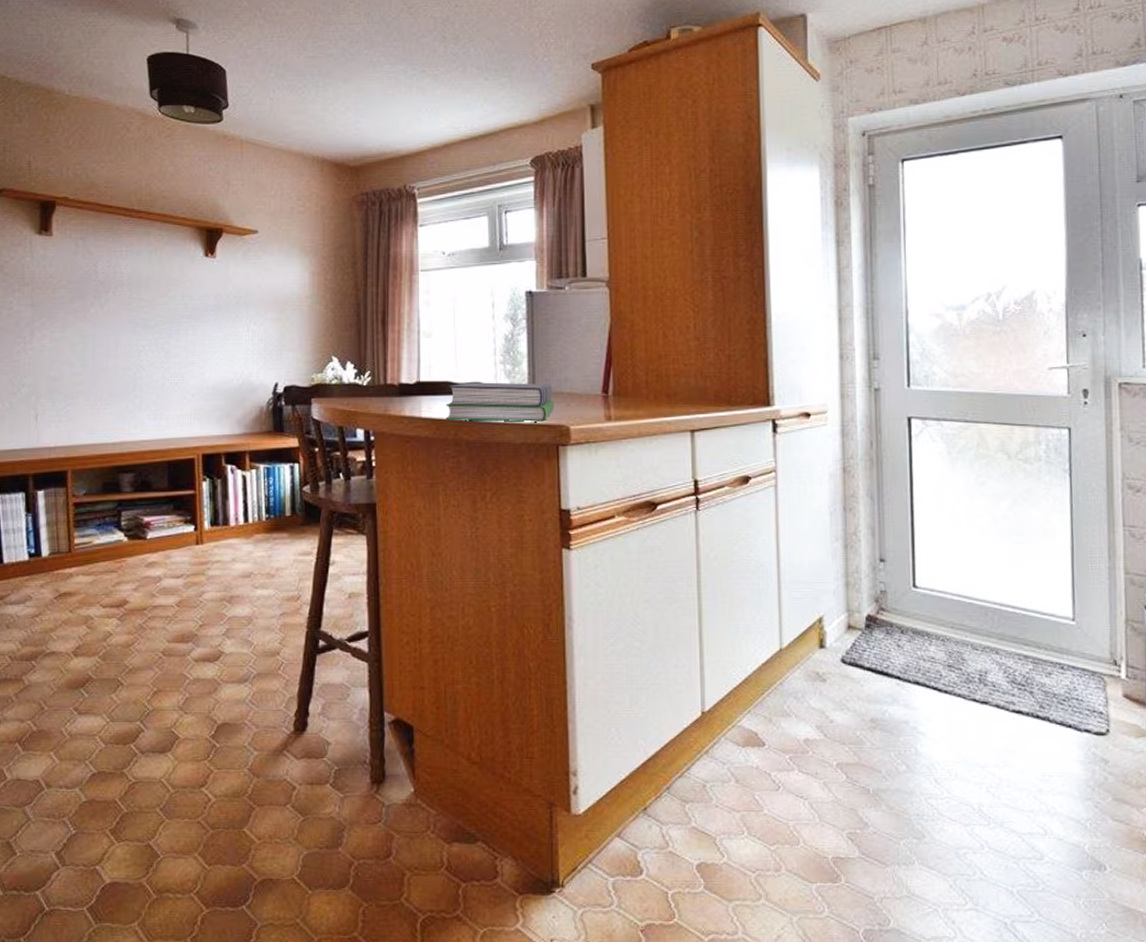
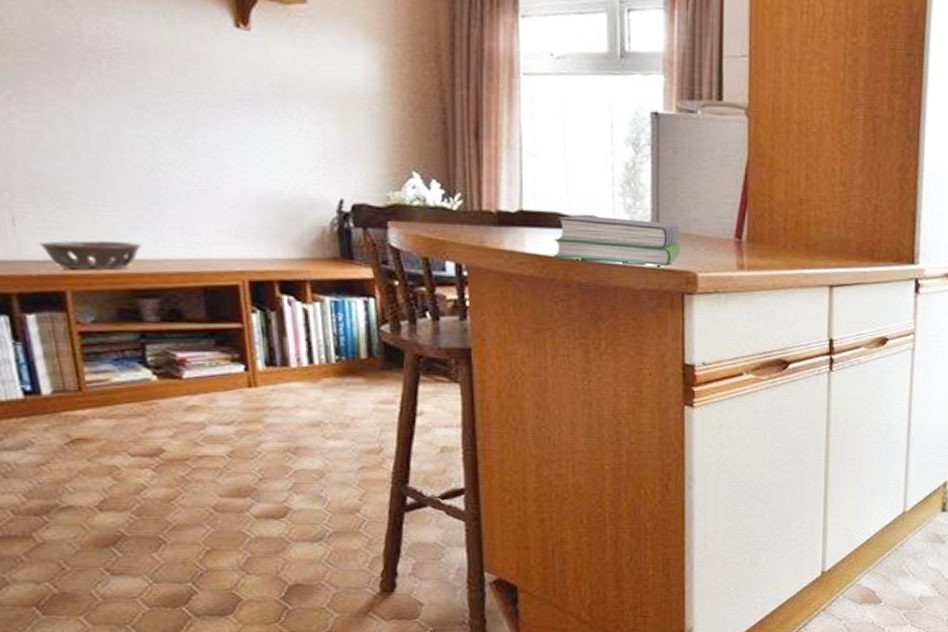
decorative bowl: none [52,428,126,453] -> present [39,240,143,270]

